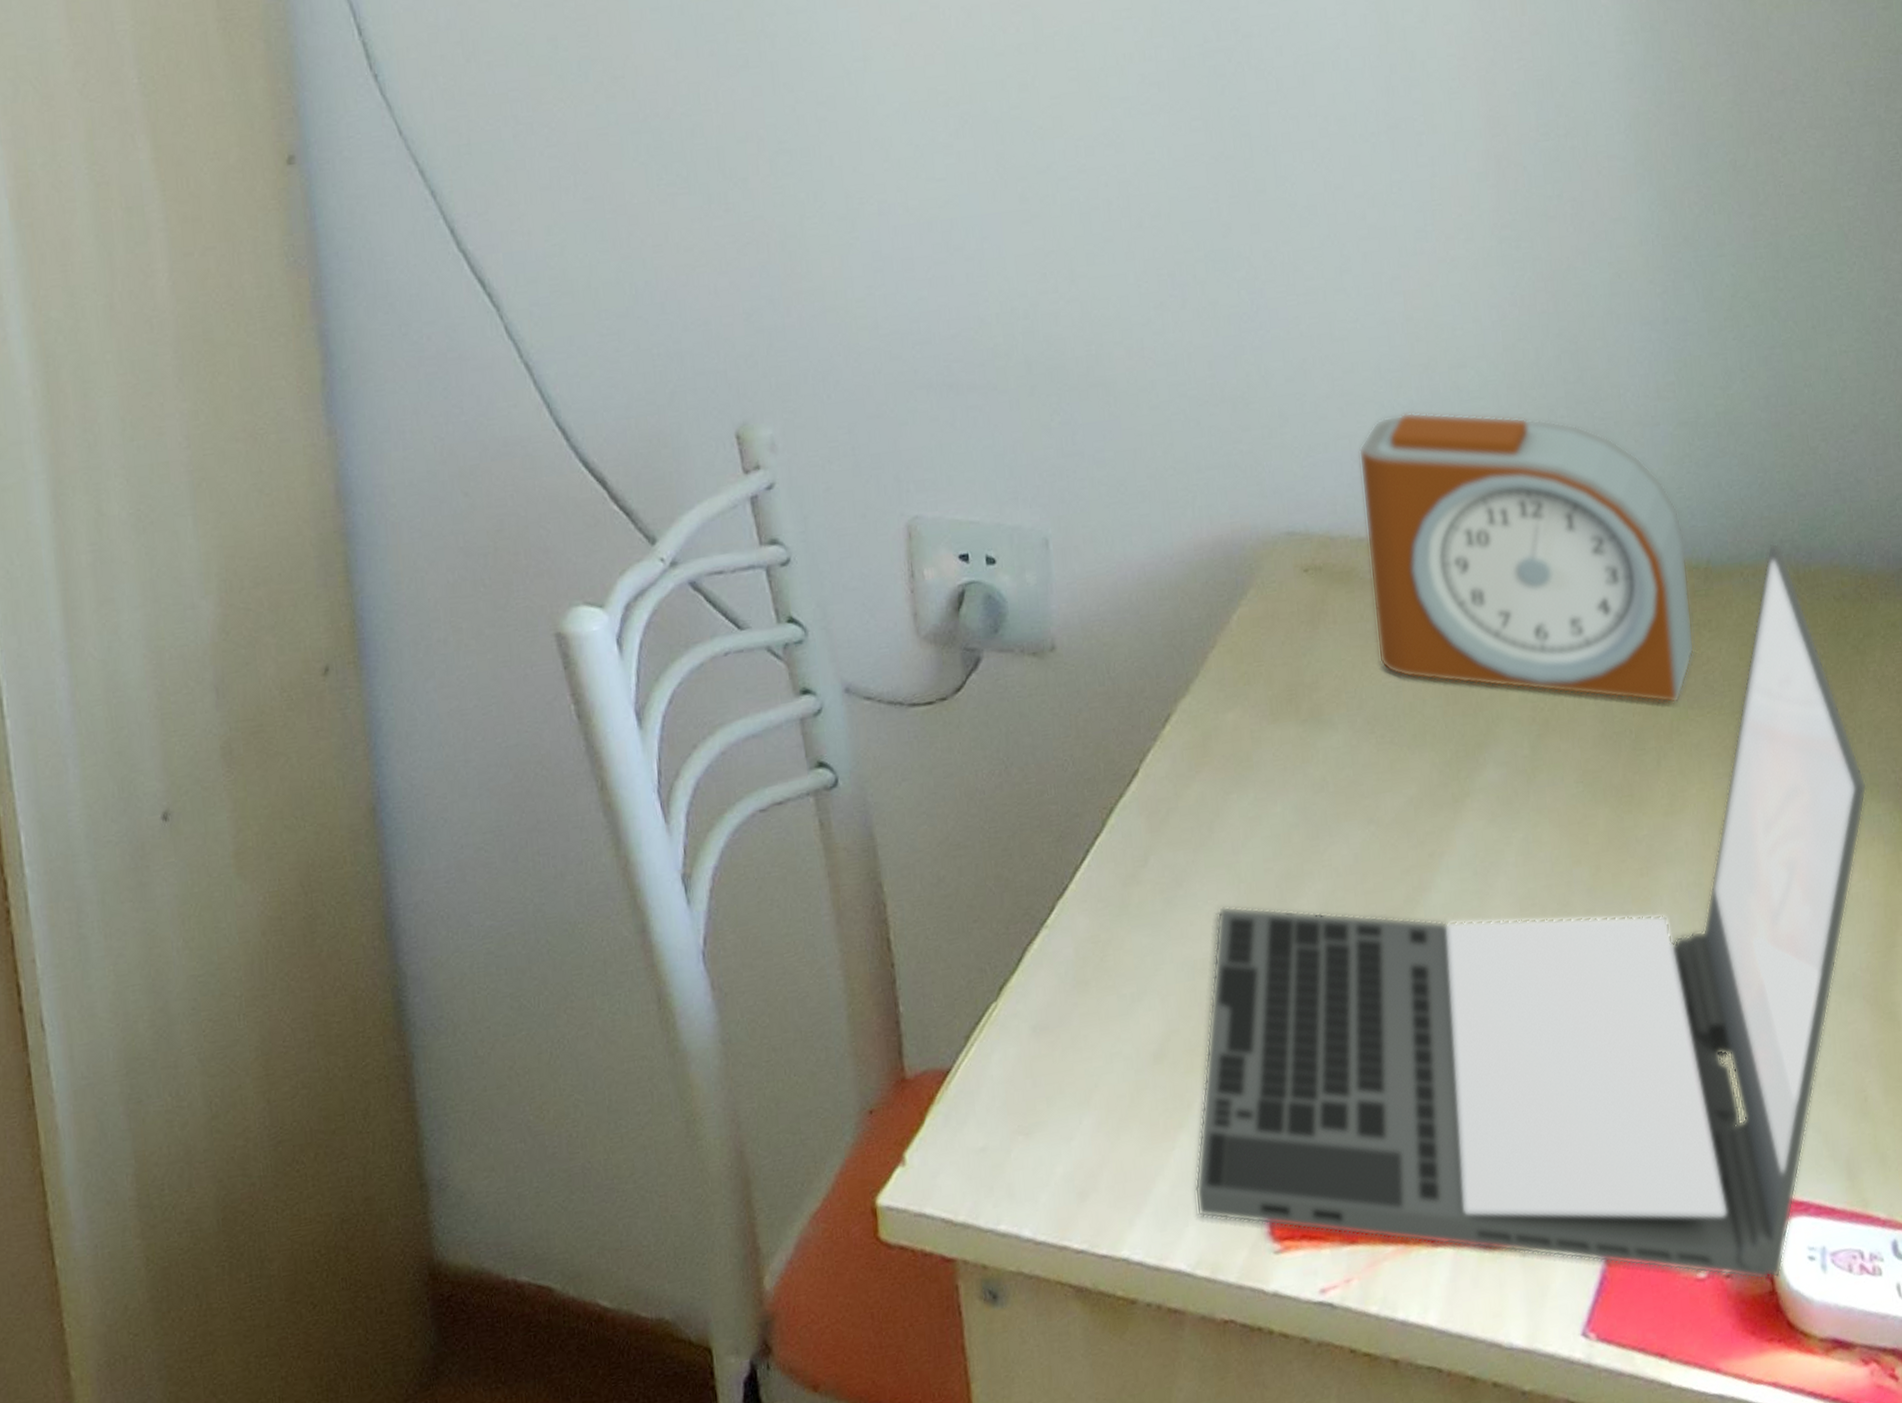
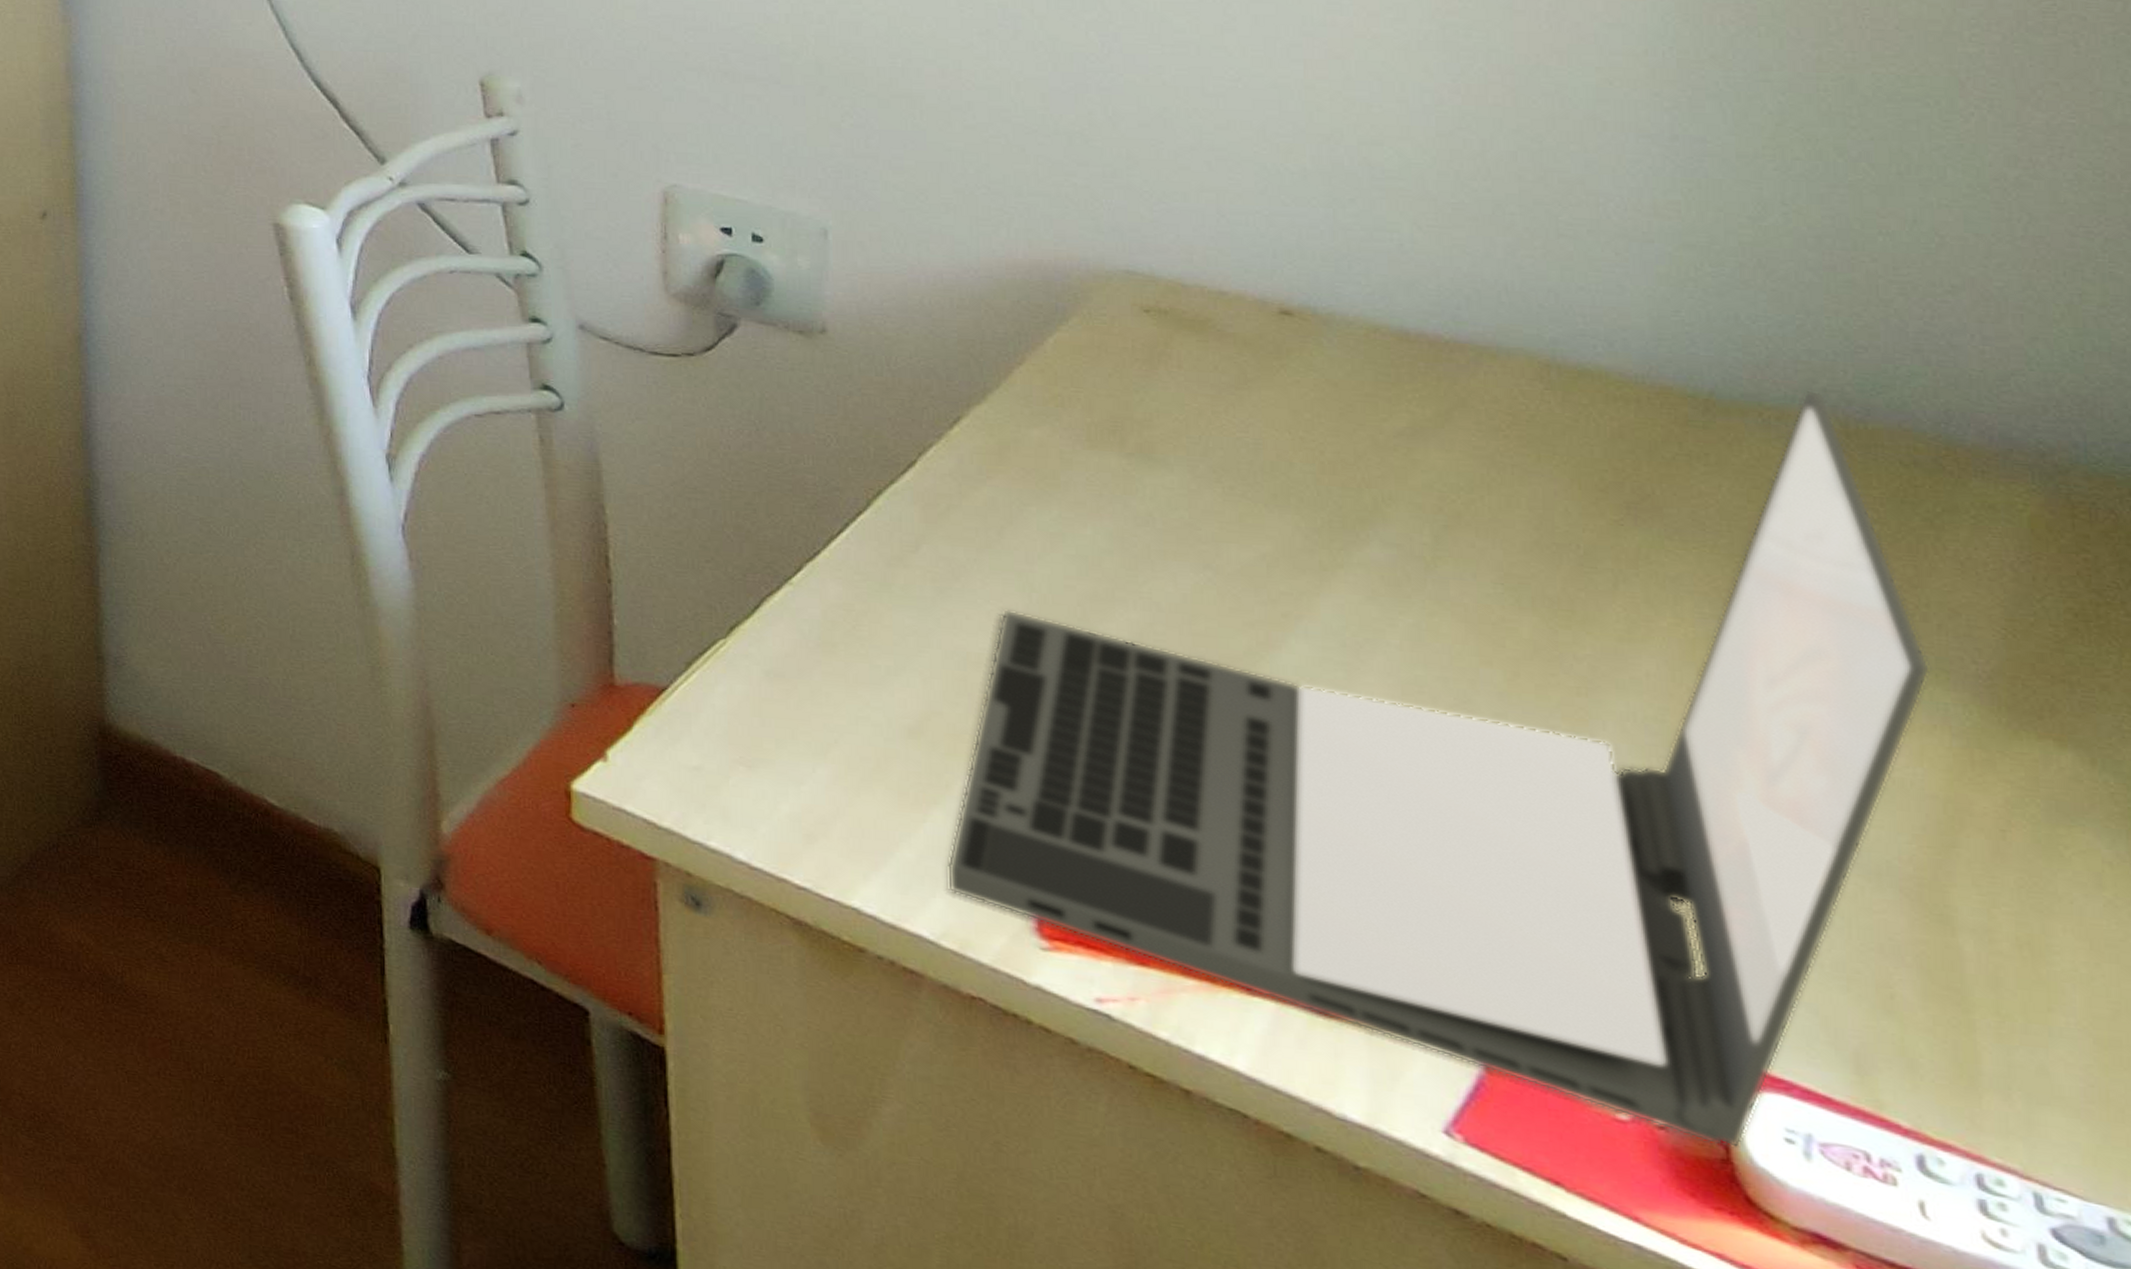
alarm clock: present [1358,412,1695,704] -> none [1227,178,1681,530]

